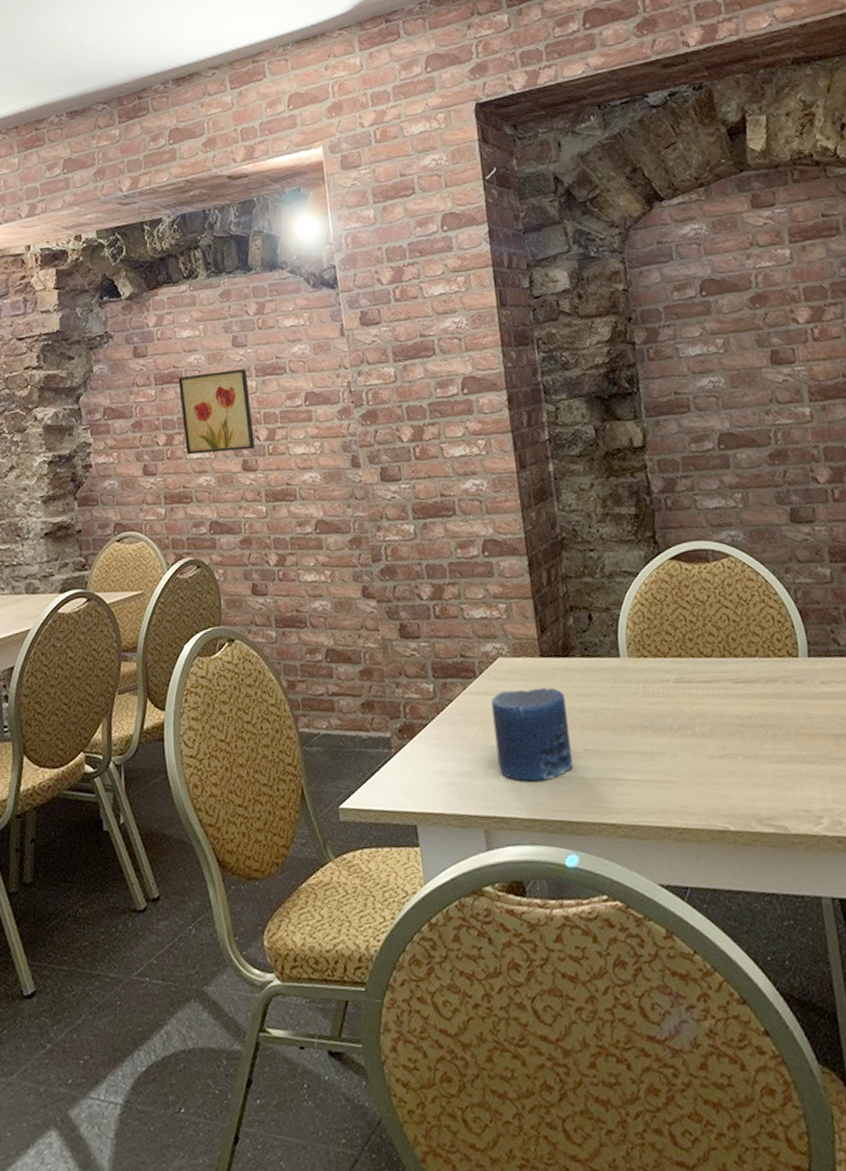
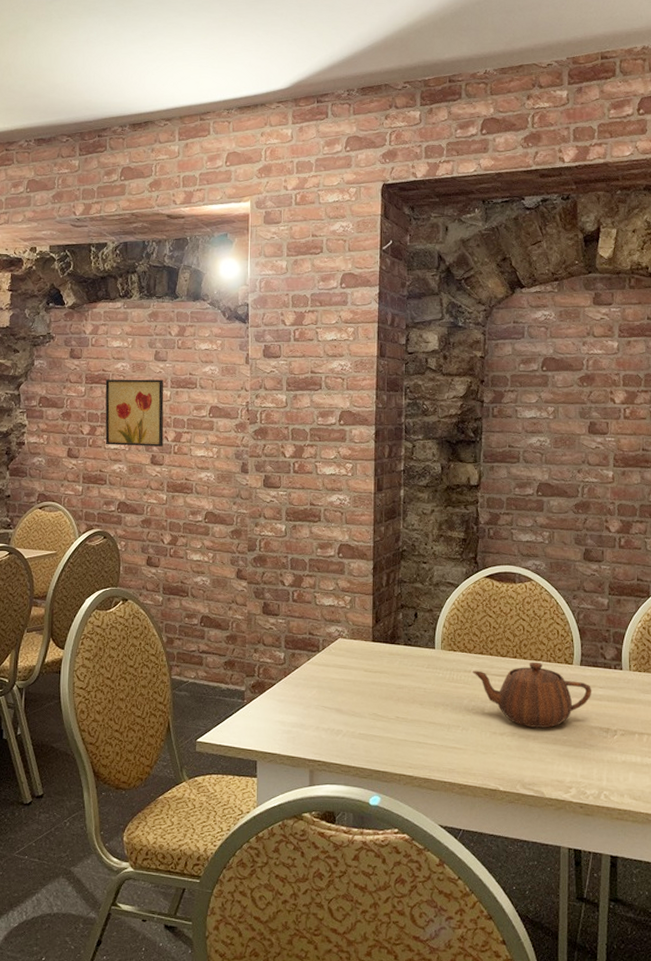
candle: present [491,687,573,782] -> none [327,665,387,737]
teapot: none [671,658,830,745] -> present [471,661,592,728]

